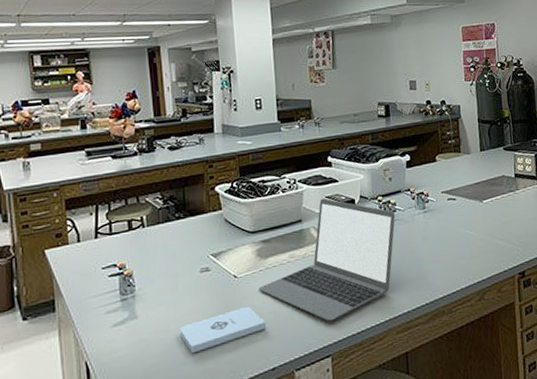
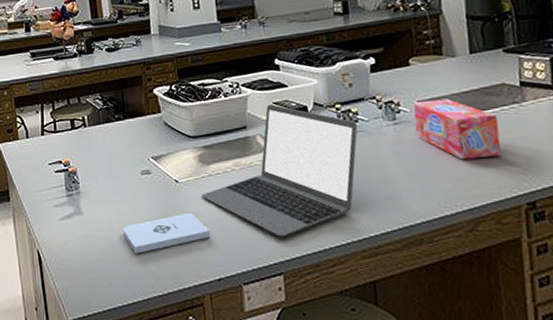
box: none [438,189,502,240] -> present [413,99,501,160]

